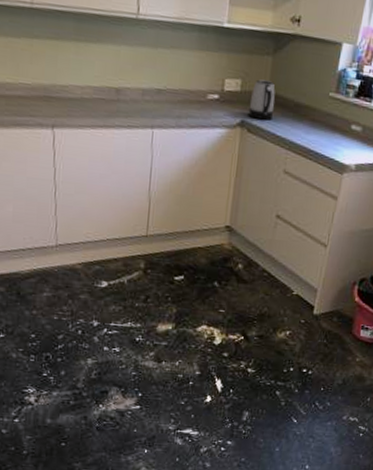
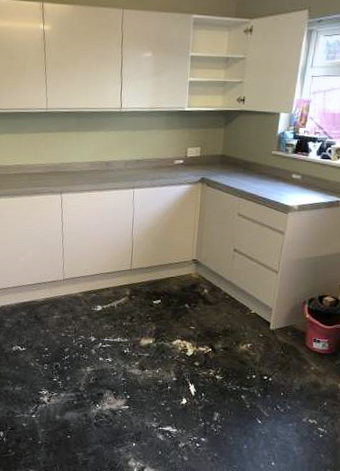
kettle: present [248,79,276,120] -> none [207,146,228,176]

